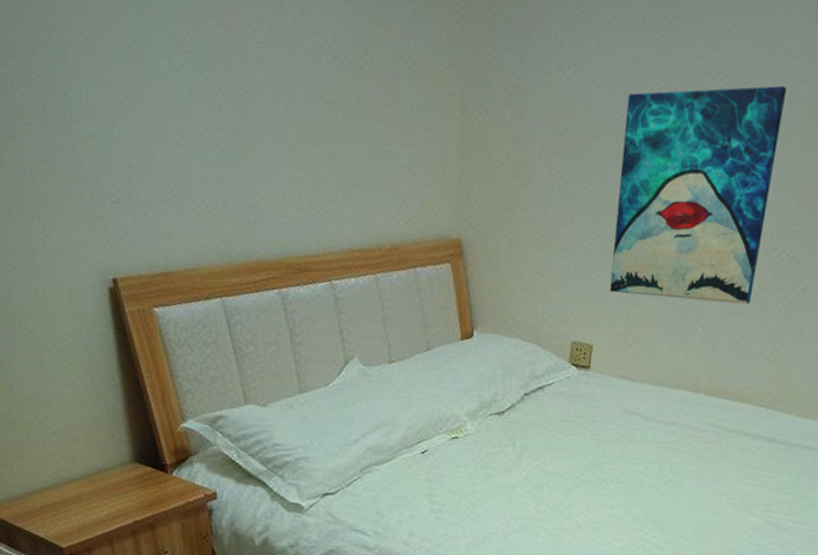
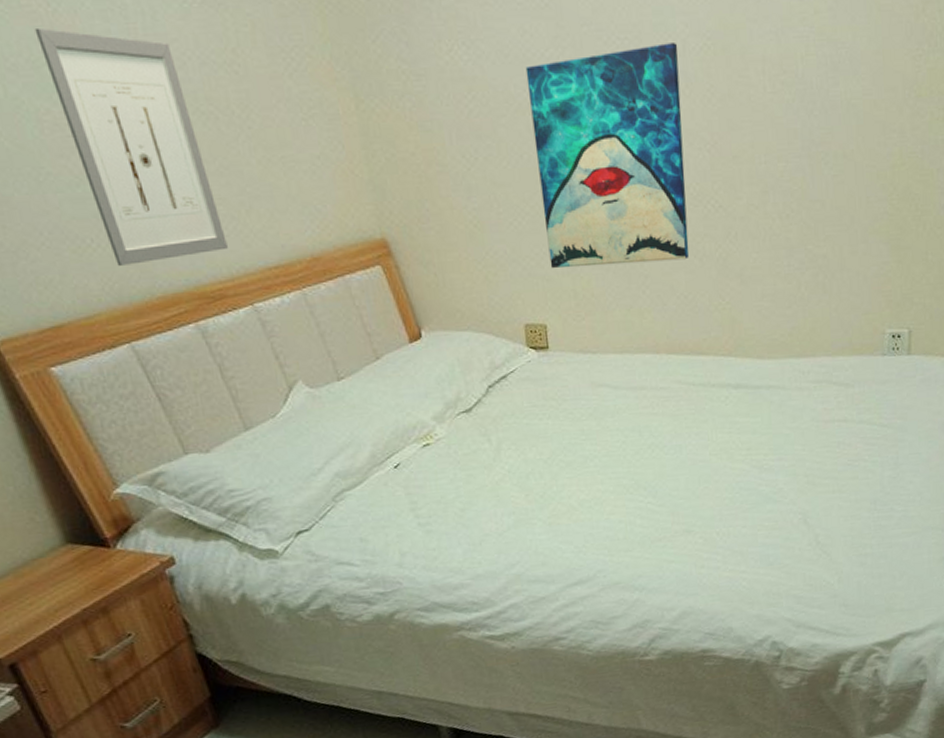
wall art: none [204,10,321,229] -> present [34,27,228,266]

